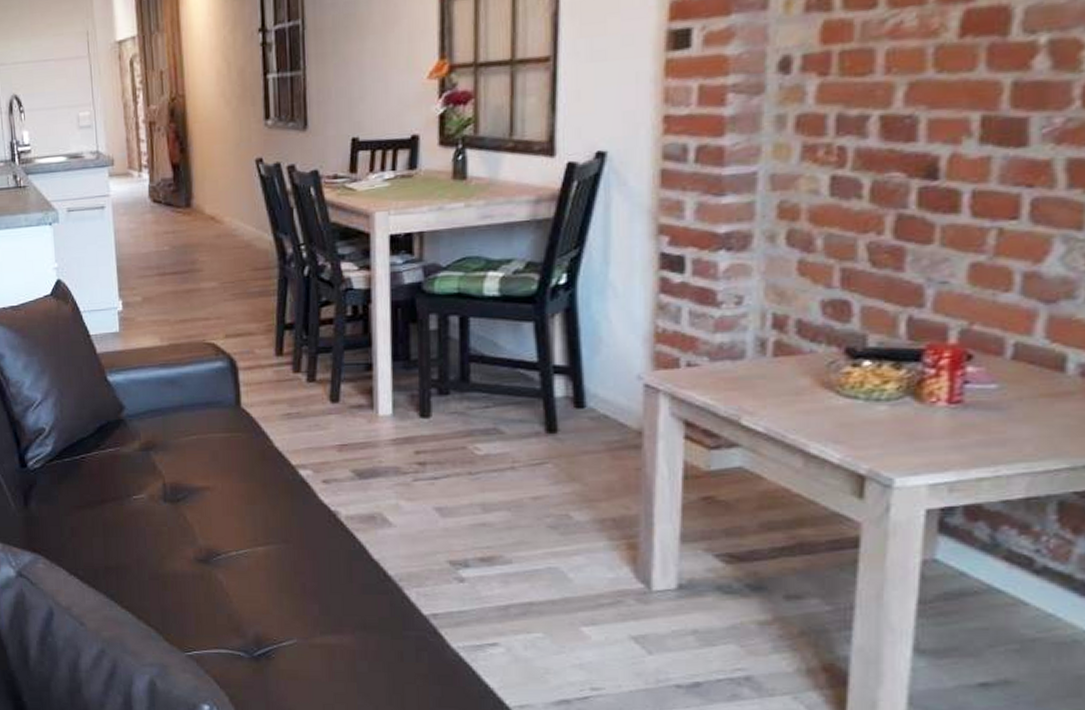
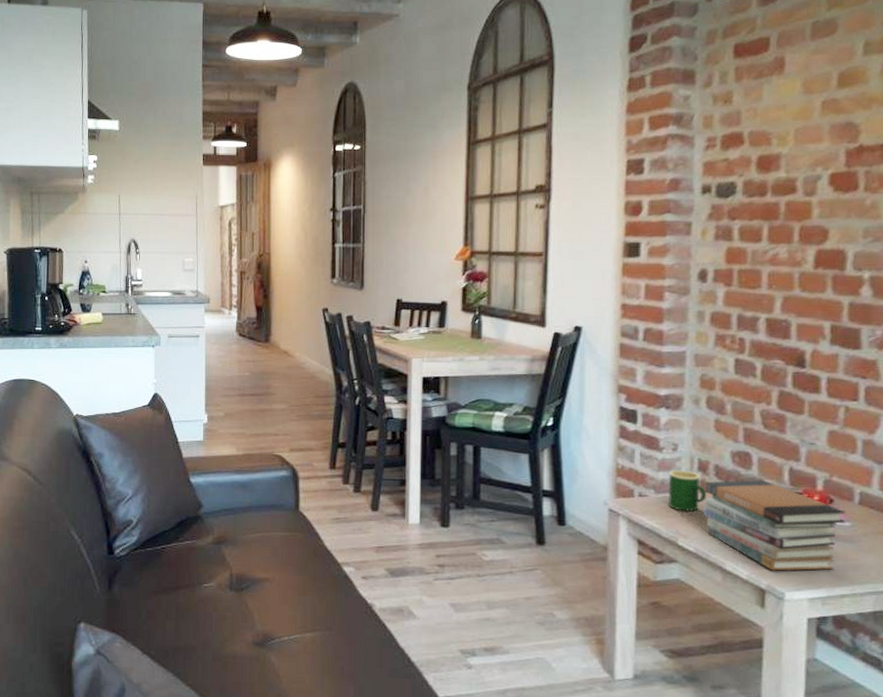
mug: none [727,329,784,382] -> present [667,469,707,512]
book stack: none [779,335,992,452] -> present [704,480,846,571]

